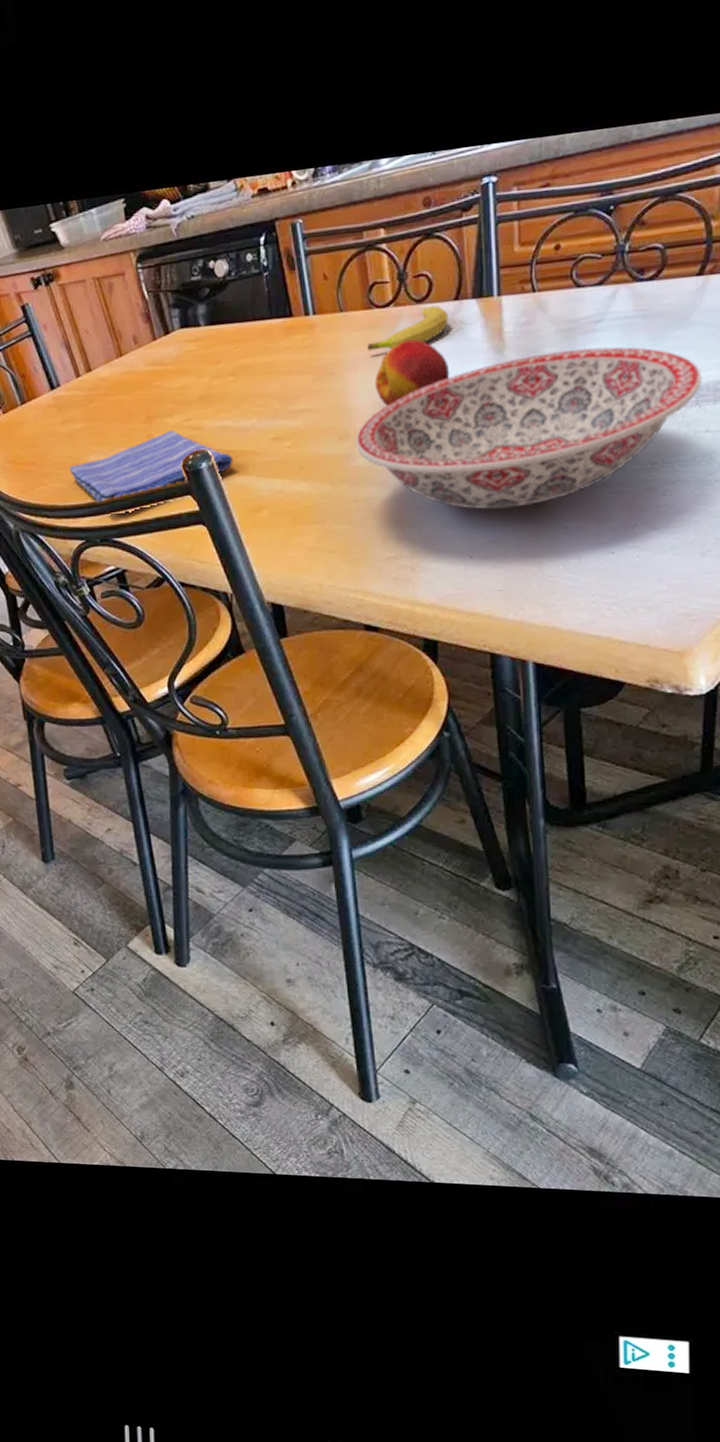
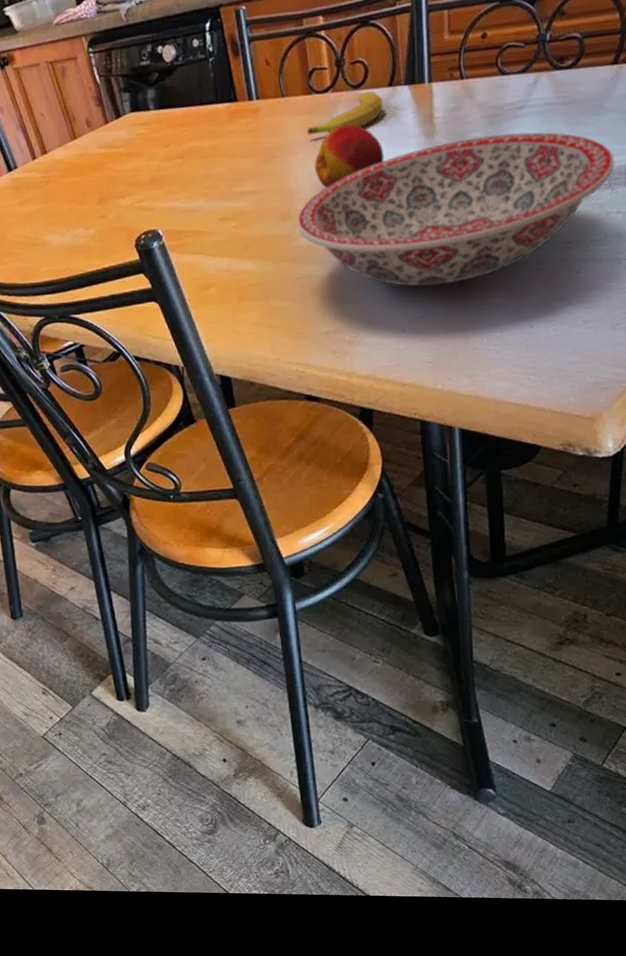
dish towel: present [69,430,234,515] -> none [28,211,183,292]

